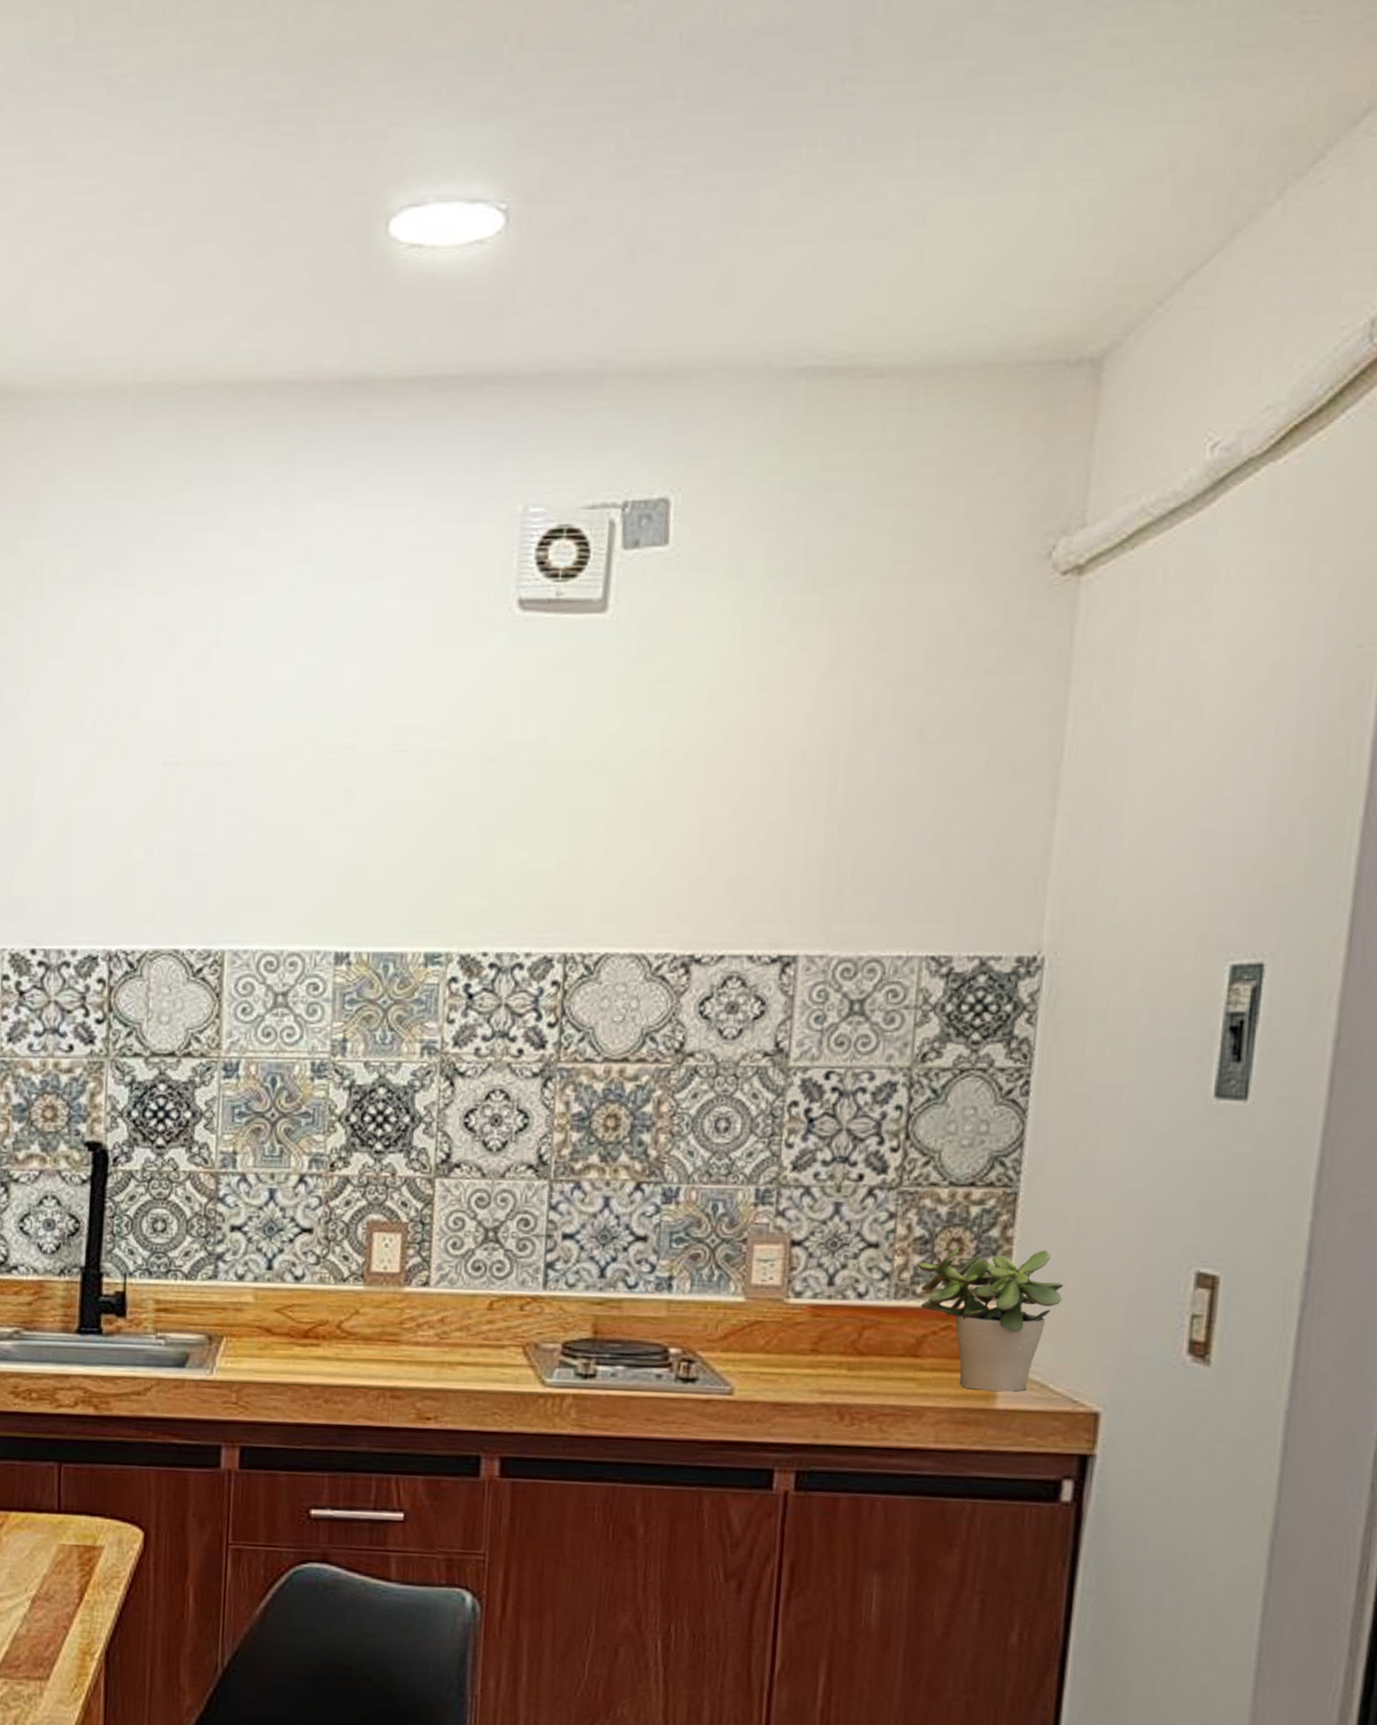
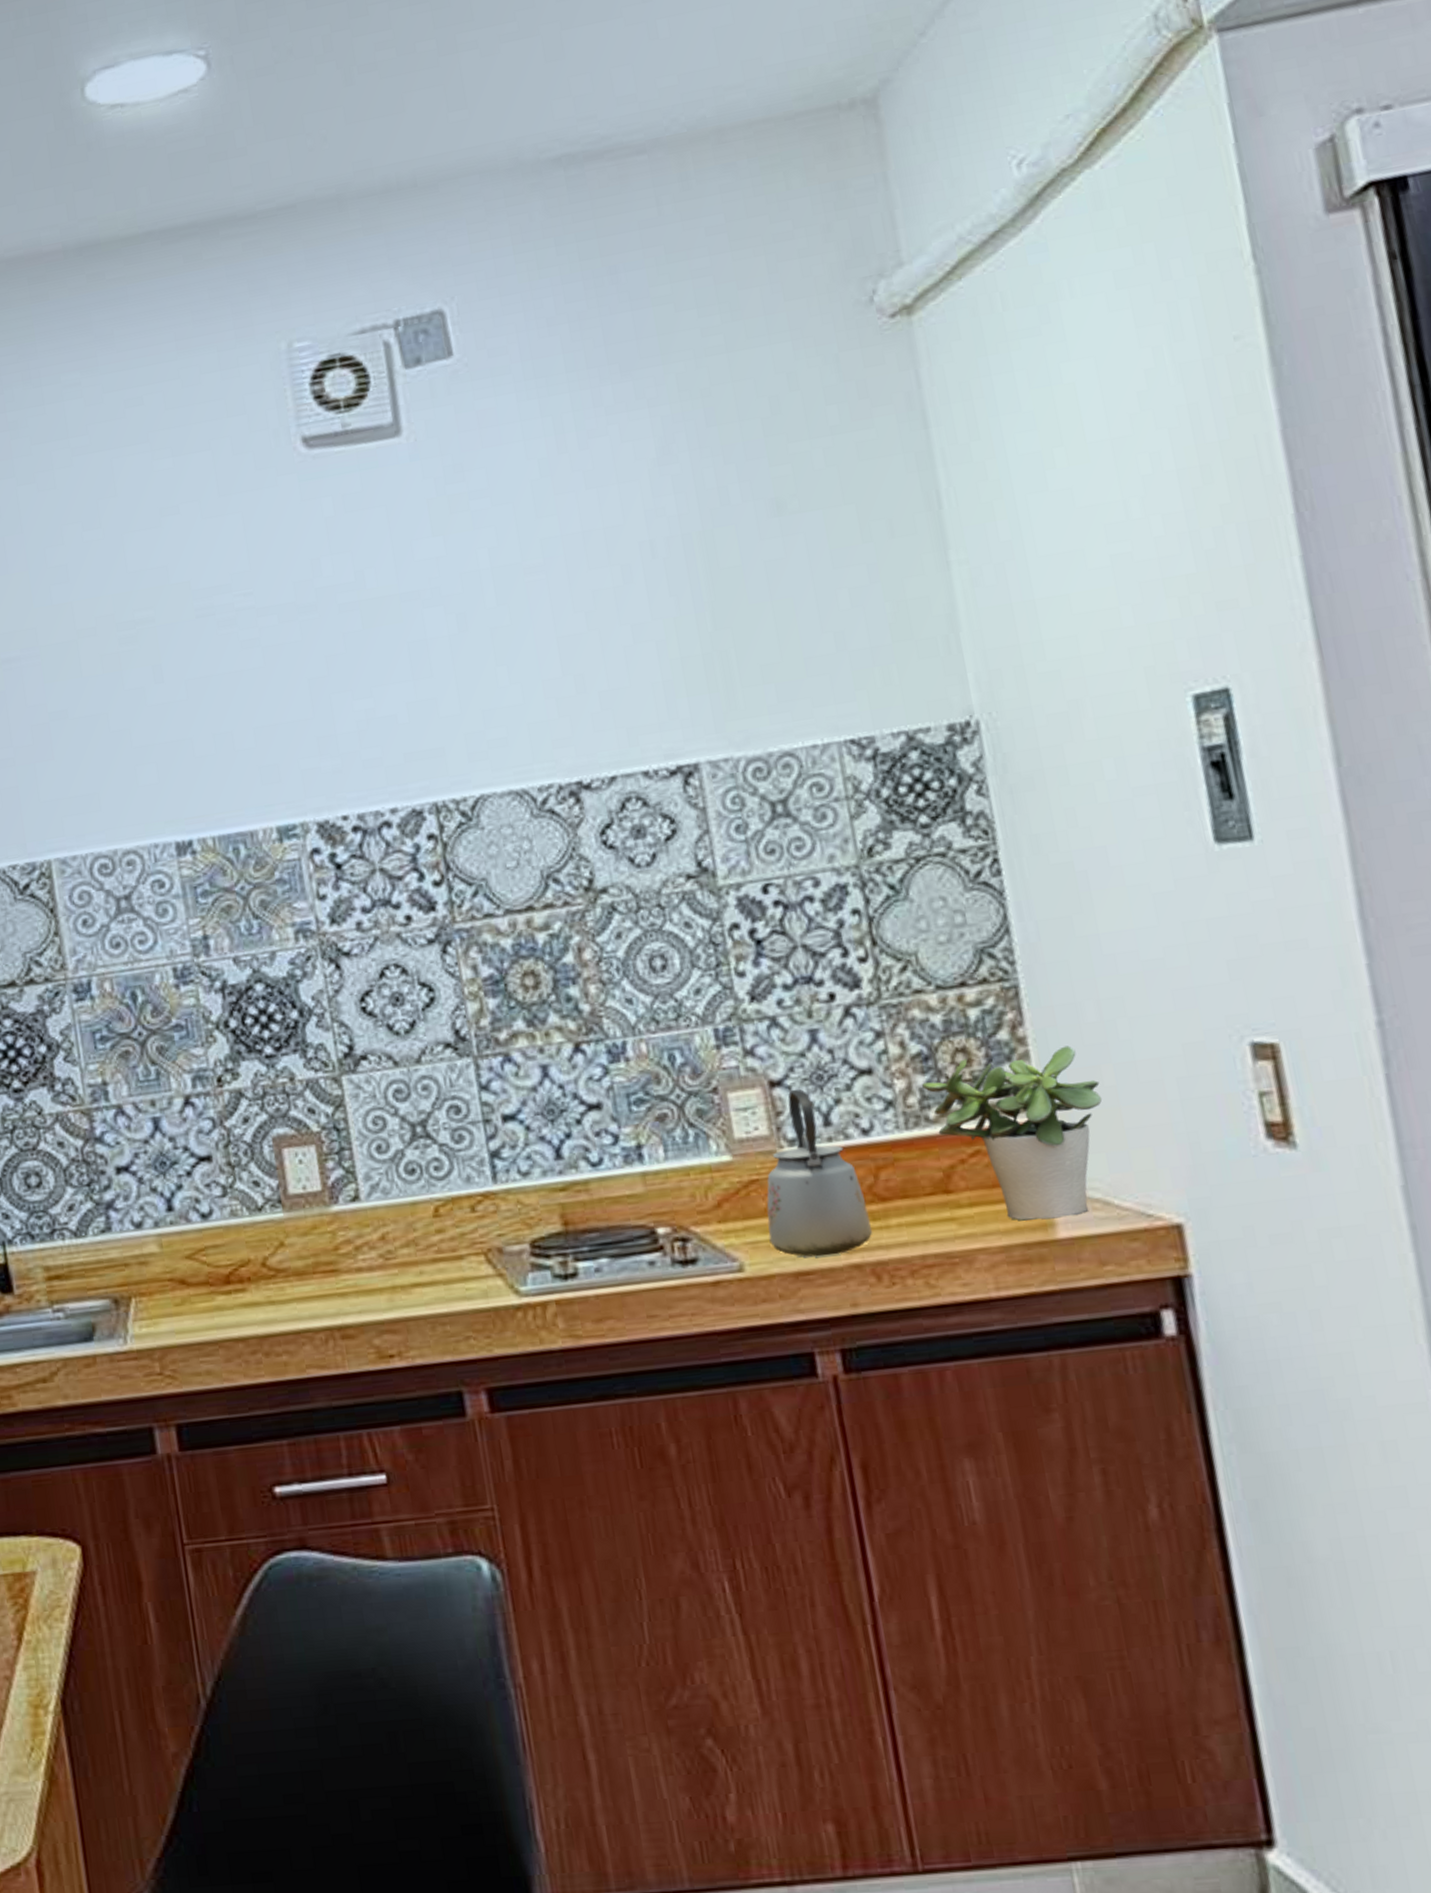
kettle: none [760,1251,847,1393] -> present [766,1089,873,1257]

